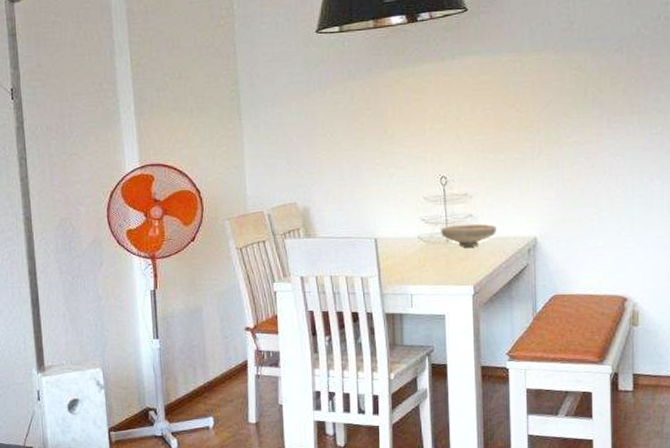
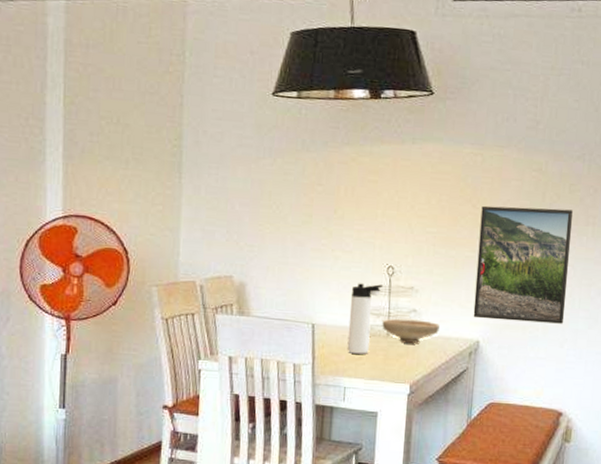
thermos bottle: none [408,195,437,262] -> present [347,283,382,354]
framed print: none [525,102,619,216] -> present [473,205,574,324]

